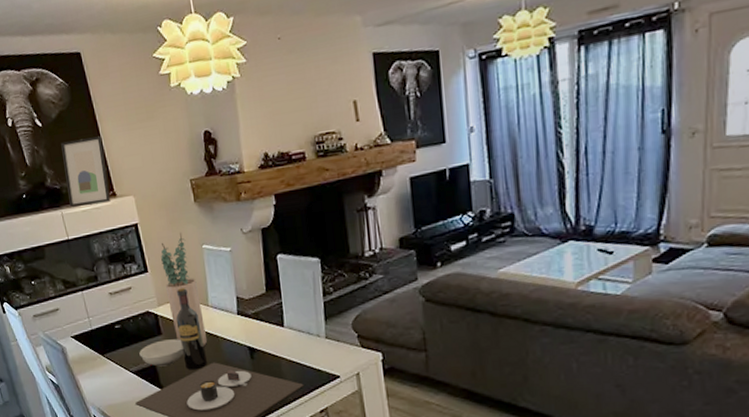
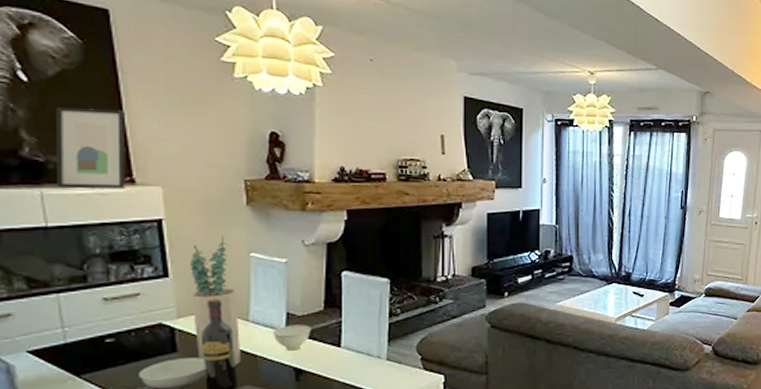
bowl: none [228,307,259,332] -> present [273,325,312,351]

